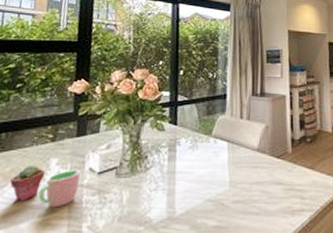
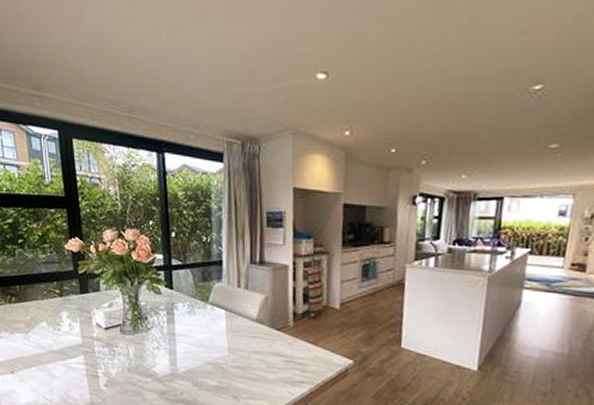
potted succulent: present [10,166,46,202] -> none [32,316,59,346]
cup: present [38,169,80,208] -> none [57,323,90,355]

